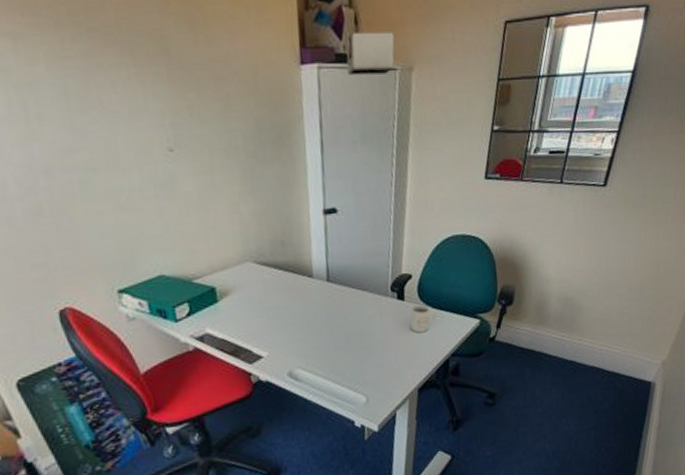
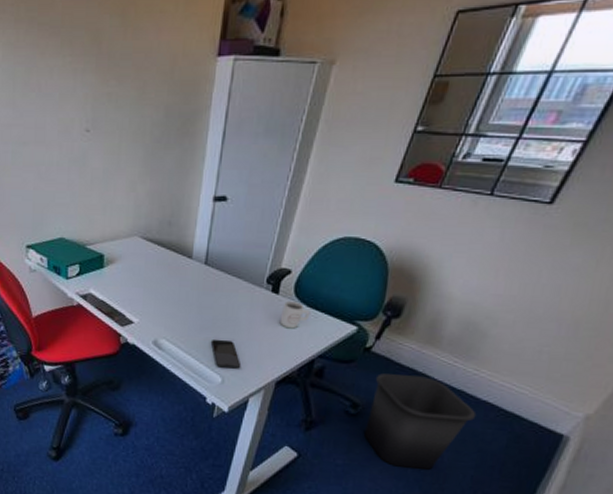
box: present [346,32,395,75] -> none [263,24,321,67]
phone: none [348,356,383,387] -> present [210,340,242,369]
waste bin: none [504,354,588,445] -> present [364,373,477,470]

